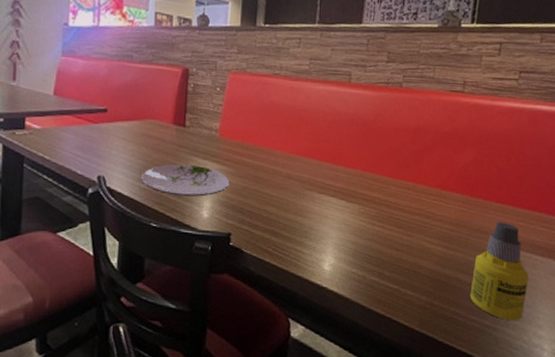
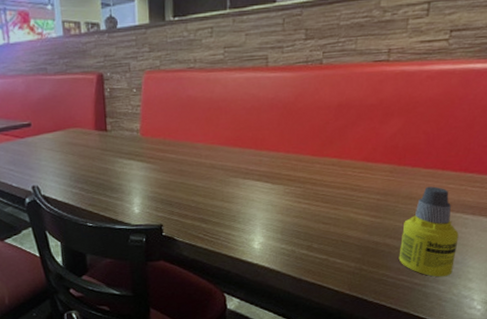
plate: present [141,164,230,197] -> none [72,166,157,196]

